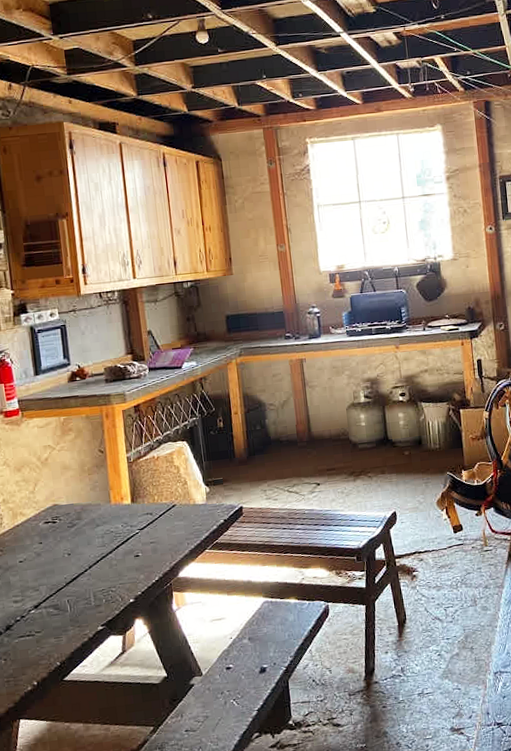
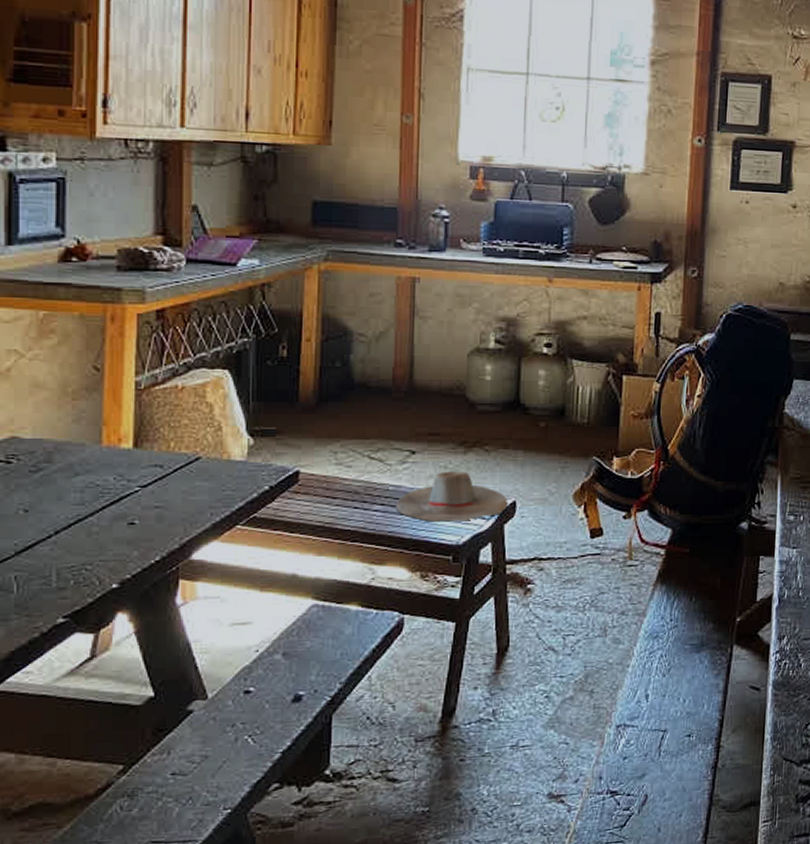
hat: none [311,494,390,533] -> present [395,471,507,522]

